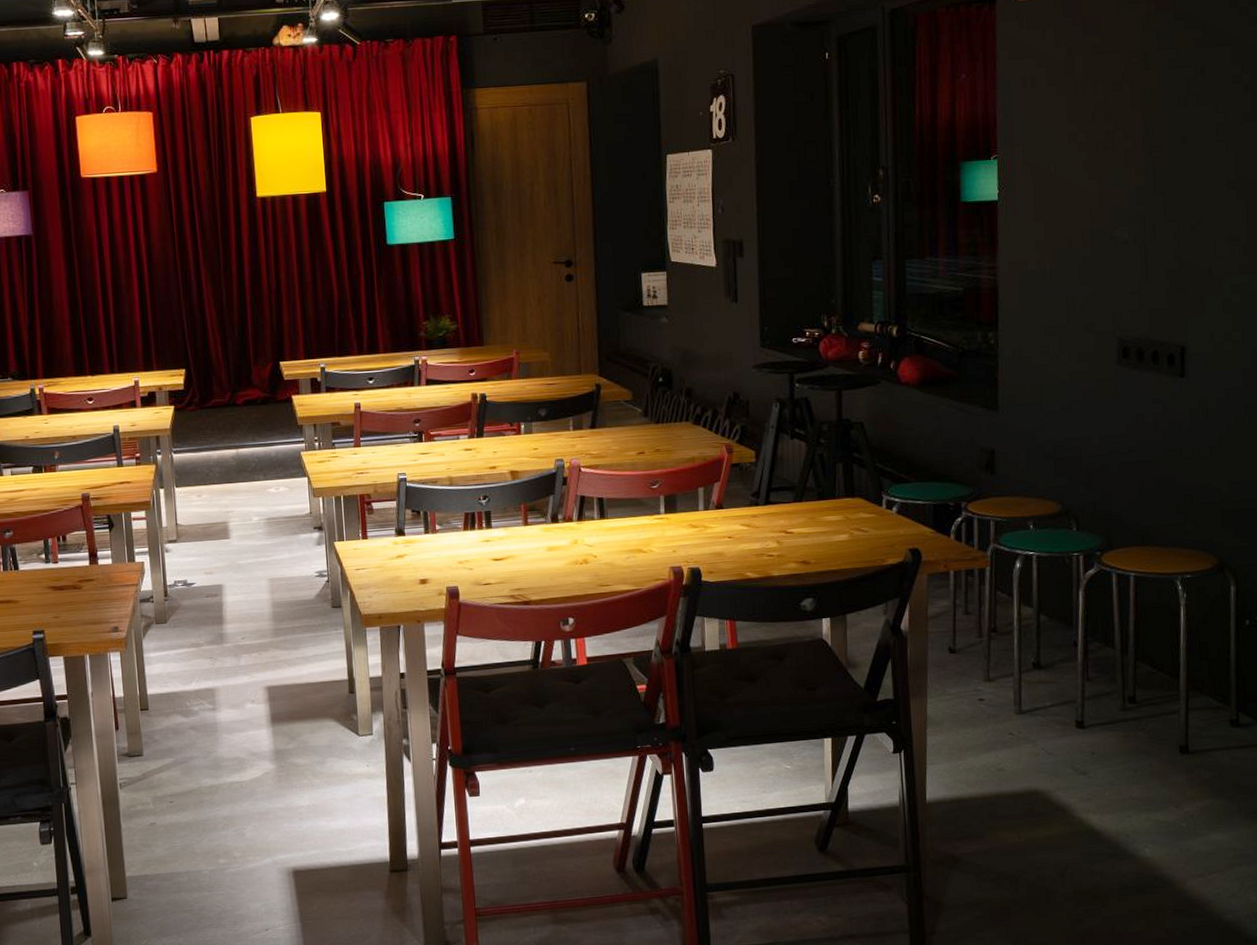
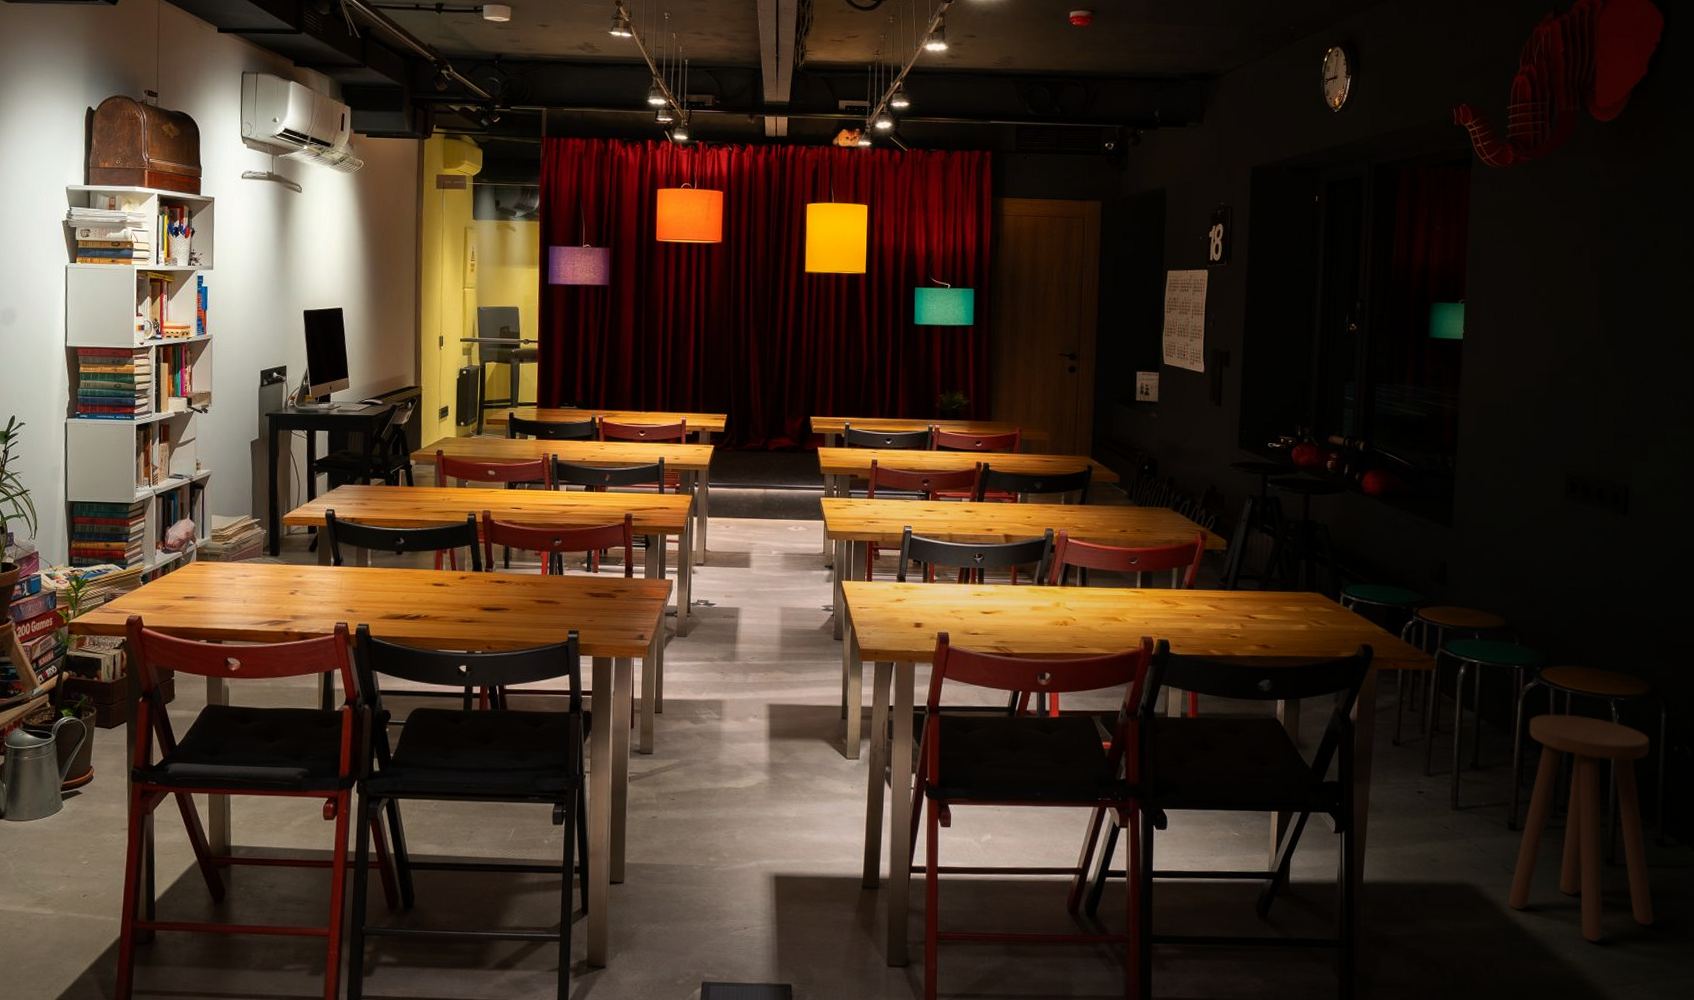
stool: none [1079,598,1232,835] -> present [1508,714,1654,943]

